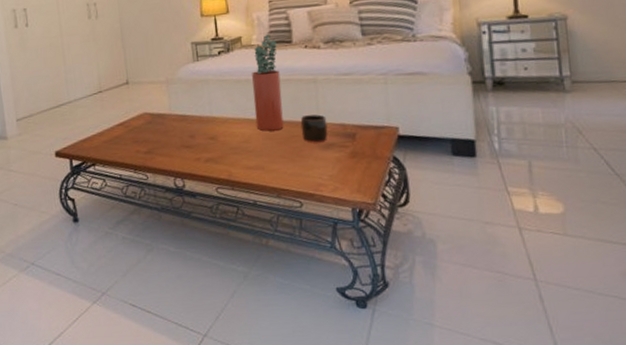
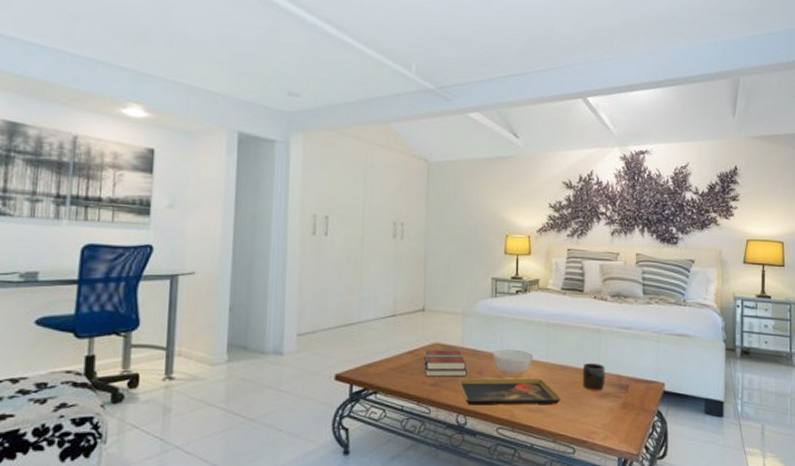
books: none [134,117,180,146] -> present [423,350,468,377]
decorative tray: none [170,136,281,169] -> present [457,378,562,406]
bowl: none [202,110,245,138] -> present [492,349,533,377]
vase: present [251,32,284,132] -> none [542,279,570,375]

